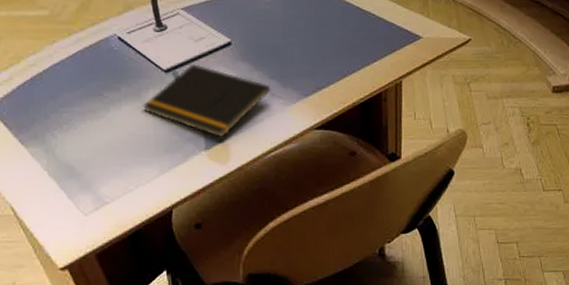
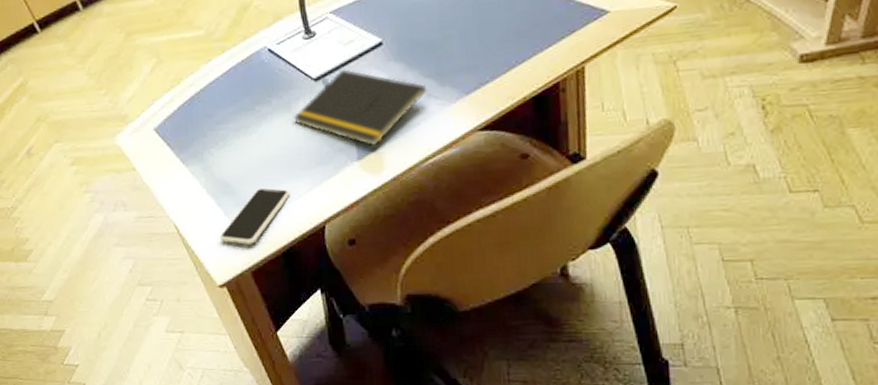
smartphone: none [63,172,138,228] -> present [220,187,290,245]

